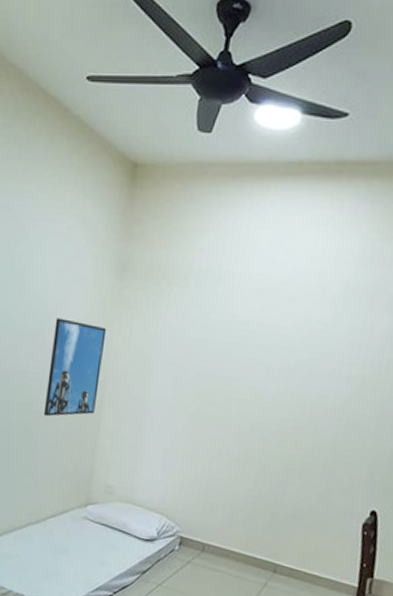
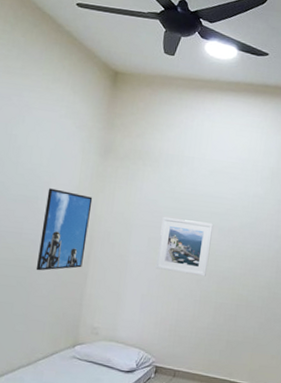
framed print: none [182,352,260,430] -> present [155,217,214,277]

